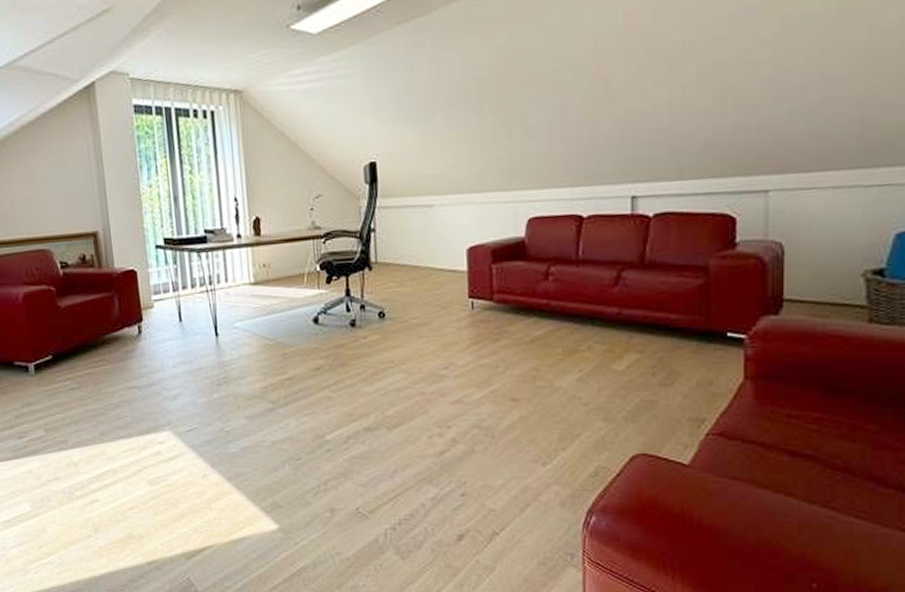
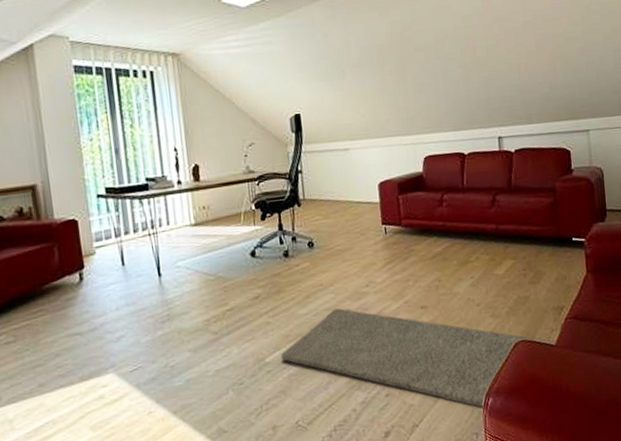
rug: none [342,389,693,526] -> present [280,307,558,408]

